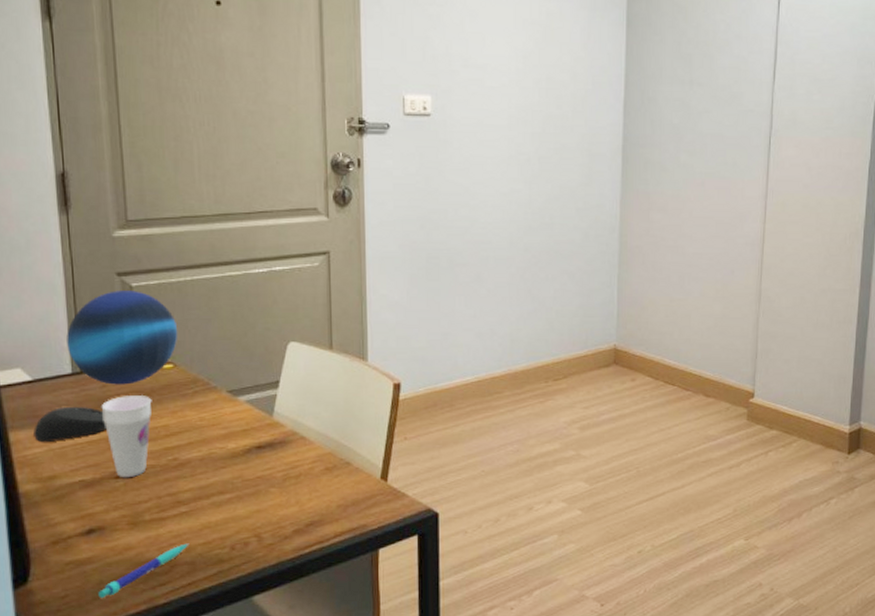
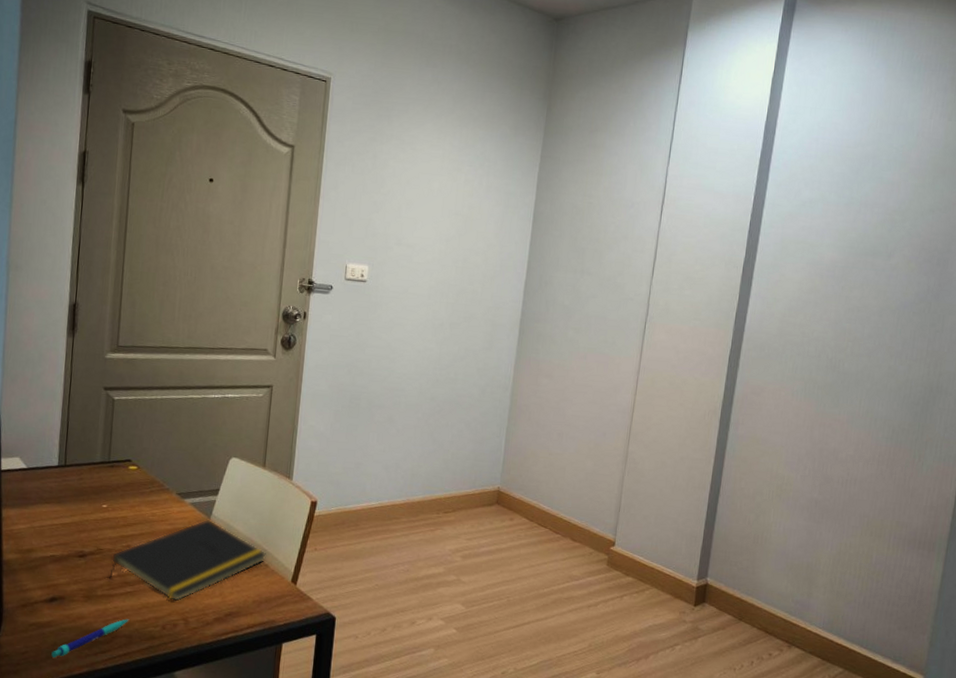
computer mouse: present [33,406,108,443] -> none [21,492,79,522]
decorative orb: present [66,291,178,385] -> none [57,401,145,480]
cup: present [101,396,152,477] -> none [76,488,117,557]
notepad: none [155,417,348,517] -> present [108,519,267,602]

